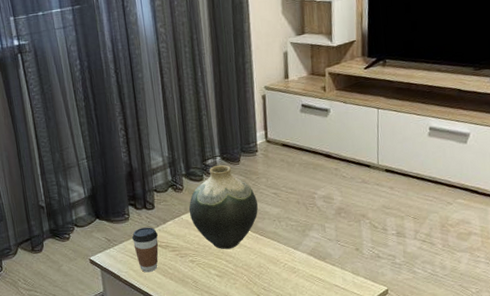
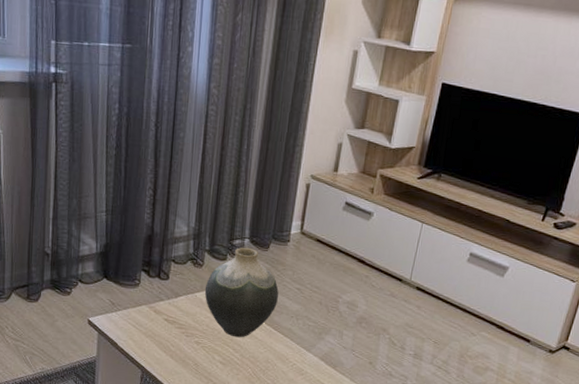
coffee cup: present [131,227,159,273] -> none [138,297,166,346]

